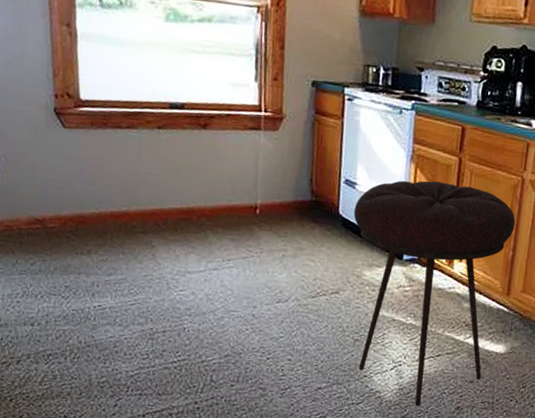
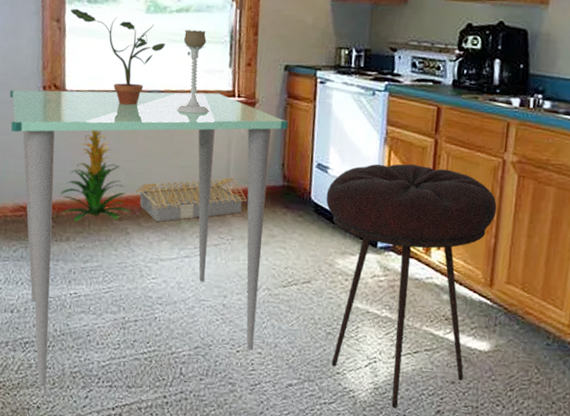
dining table: none [17,97,316,395] -> present [10,90,288,385]
indoor plant: none [79,141,156,235] -> present [60,129,131,222]
potted plant: none [82,13,188,118] -> present [70,8,166,106]
architectural model: none [158,191,275,235] -> present [134,177,247,222]
candle holder: none [200,40,236,128] -> present [176,30,210,114]

